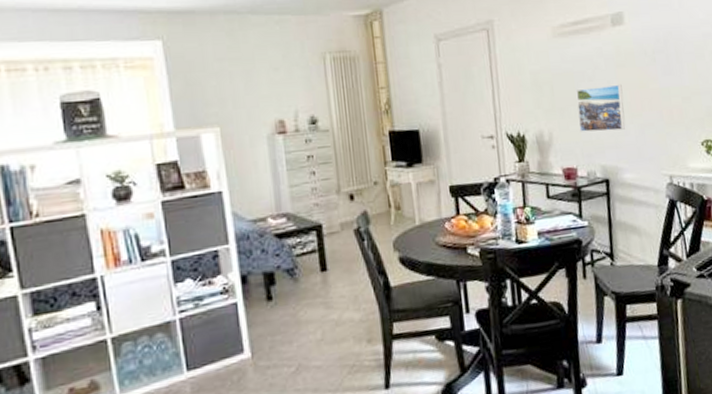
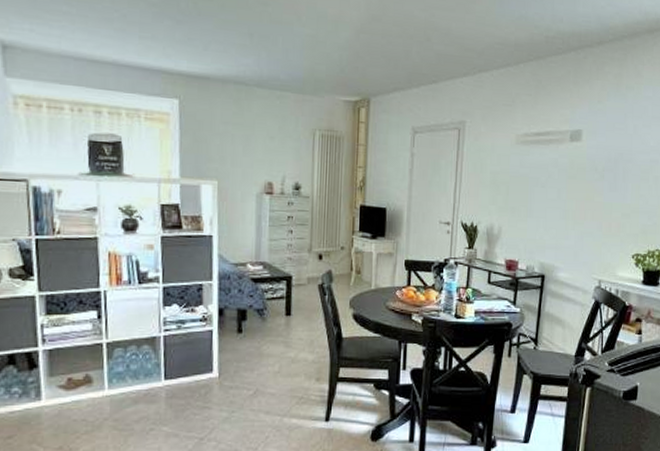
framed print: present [576,84,625,132] -> none [526,192,570,234]

